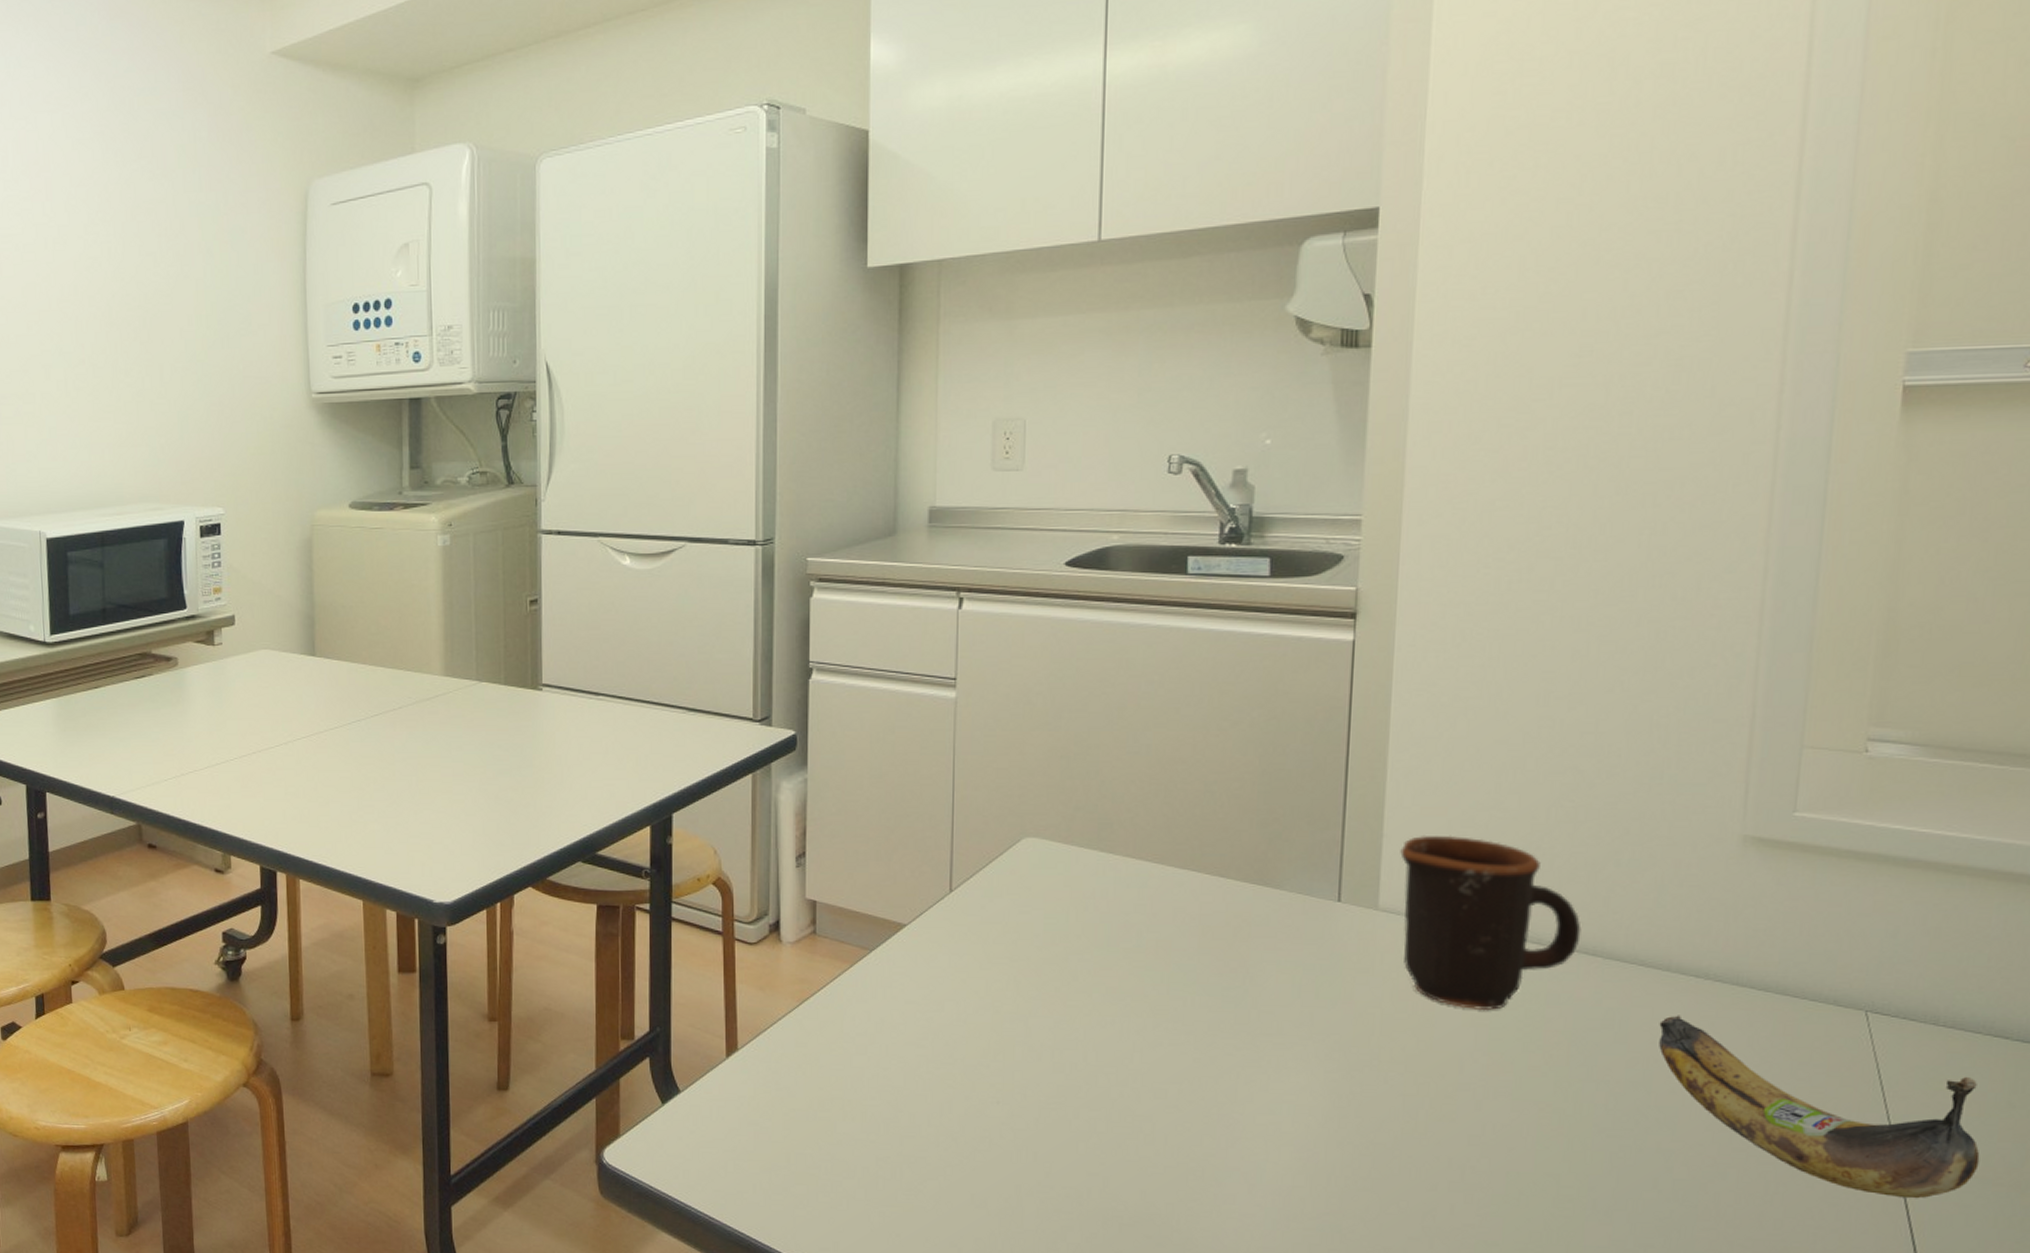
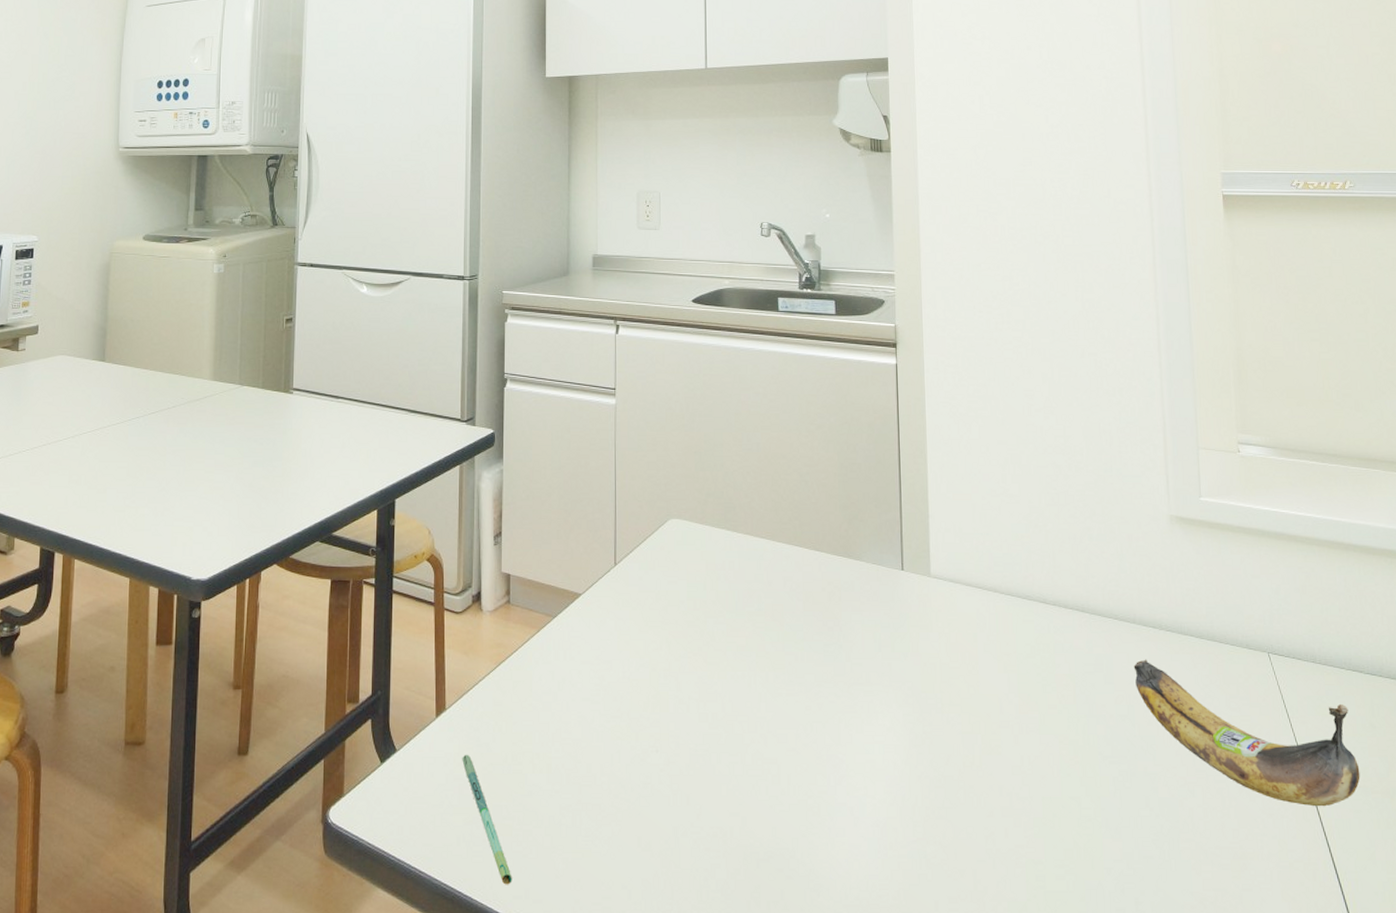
pen: none [758,1098,818,1236] -> present [462,754,512,885]
mug: present [1400,834,1582,1011] -> none [942,515,1073,659]

